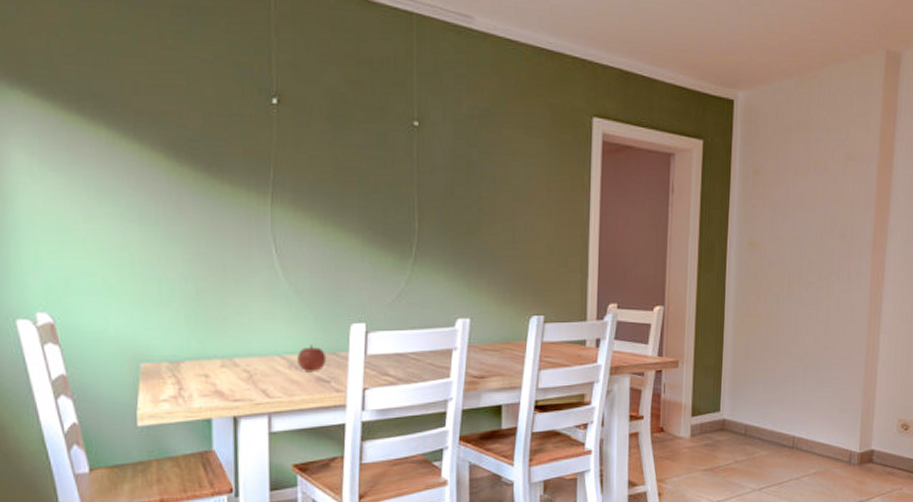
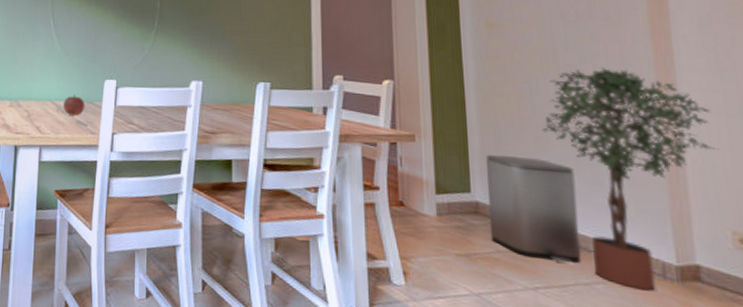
pedal bin: none [731,373,801,463] -> present [486,155,582,263]
potted tree: none [782,283,901,477] -> present [542,66,718,291]

